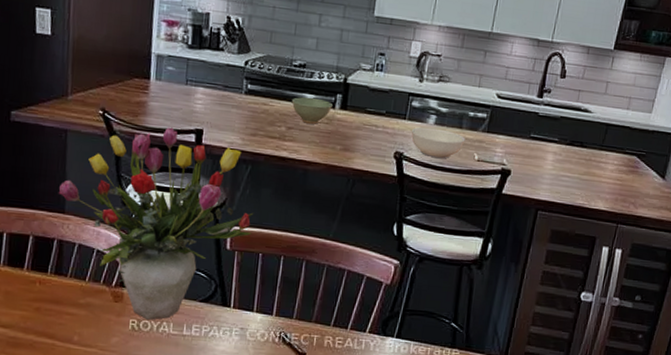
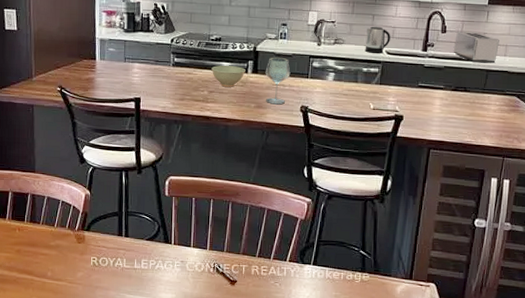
flower arrangement: present [58,127,253,320] -> none [29,97,186,257]
wine glass: none [354,91,386,149] -> present [265,57,291,105]
bowl: present [411,127,466,159] -> none [313,83,361,110]
kettle: none [473,64,503,97] -> present [365,26,390,53]
toaster: none [572,78,623,117] -> present [454,32,499,64]

